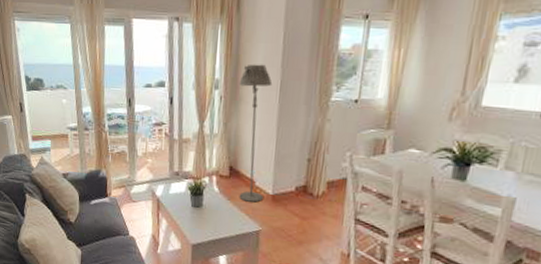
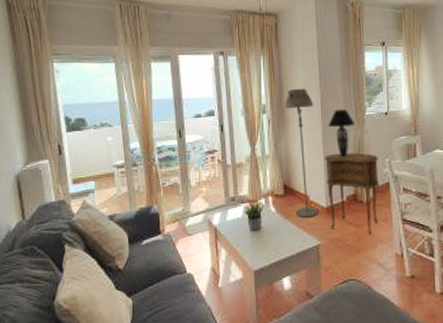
side table: none [274,139,339,230] -> present [325,152,380,235]
table lamp: none [285,91,317,146] -> present [328,109,355,158]

